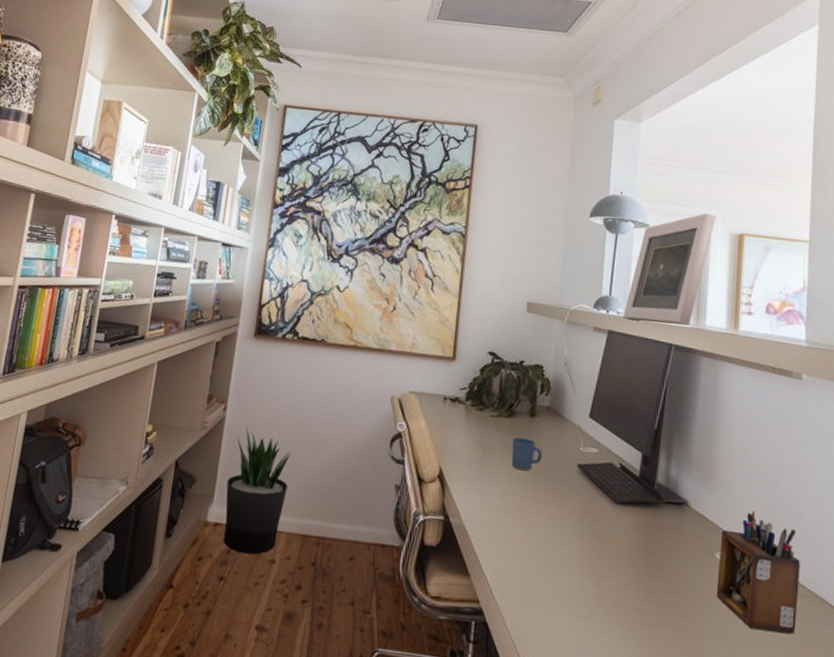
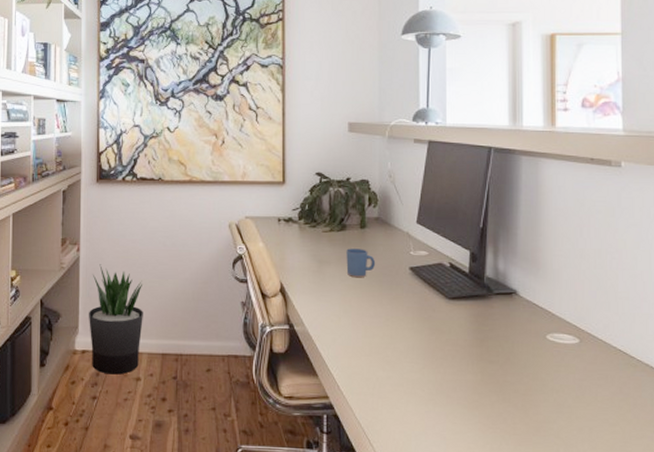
picture frame: present [623,213,717,326] -> none [441,18,527,129]
desk organizer: present [716,510,800,635] -> none [549,293,629,401]

